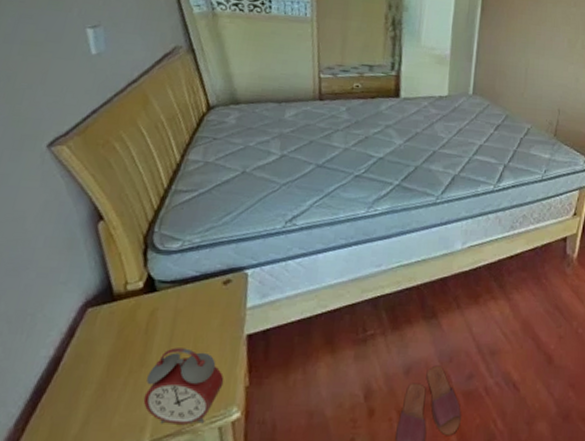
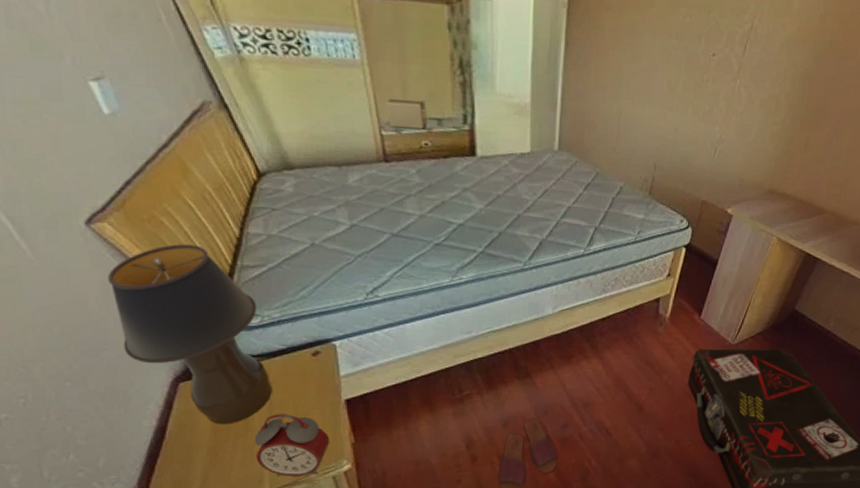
table lamp: none [45,167,181,358] -> present [107,244,272,425]
box: none [326,47,362,74] -> present [385,98,428,130]

